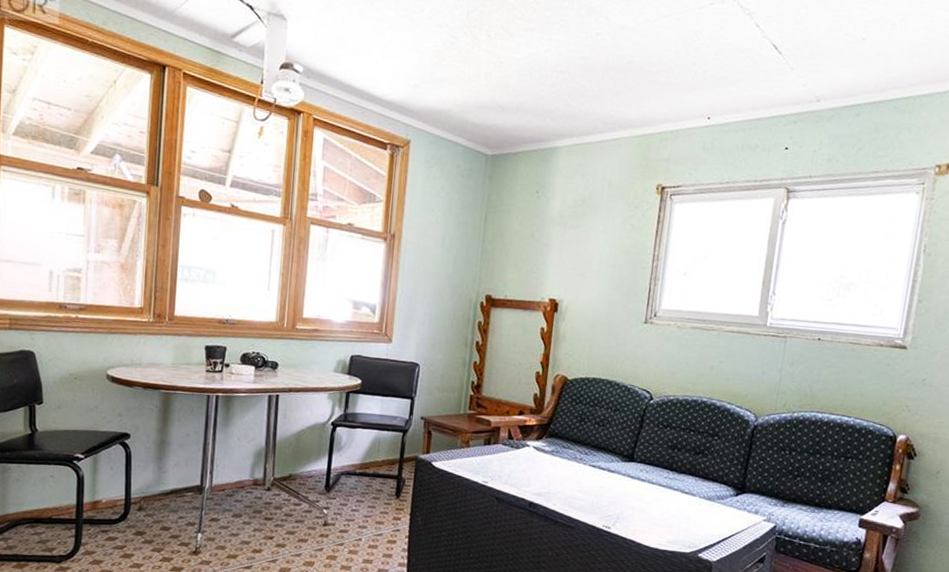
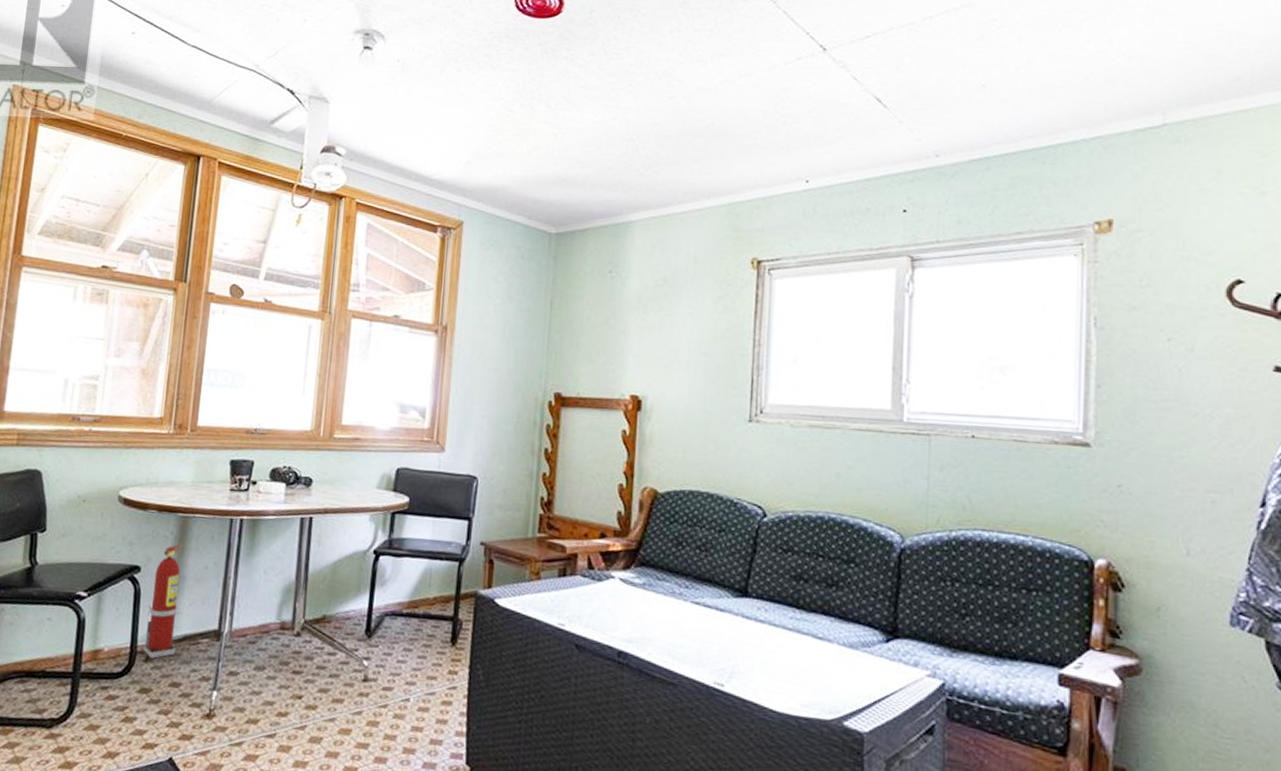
fire extinguisher: none [137,416,166,508] -> present [144,545,183,659]

